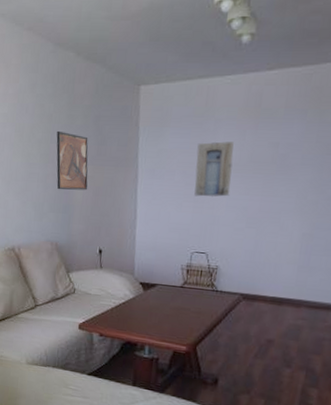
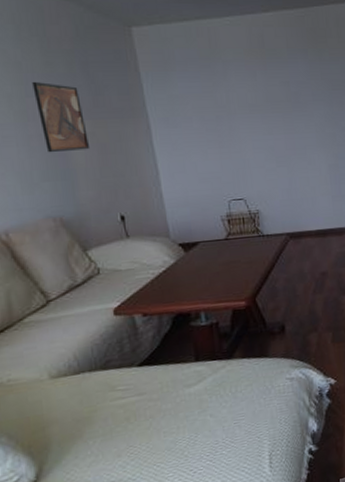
wall art: present [194,141,234,198] -> none [210,83,254,142]

